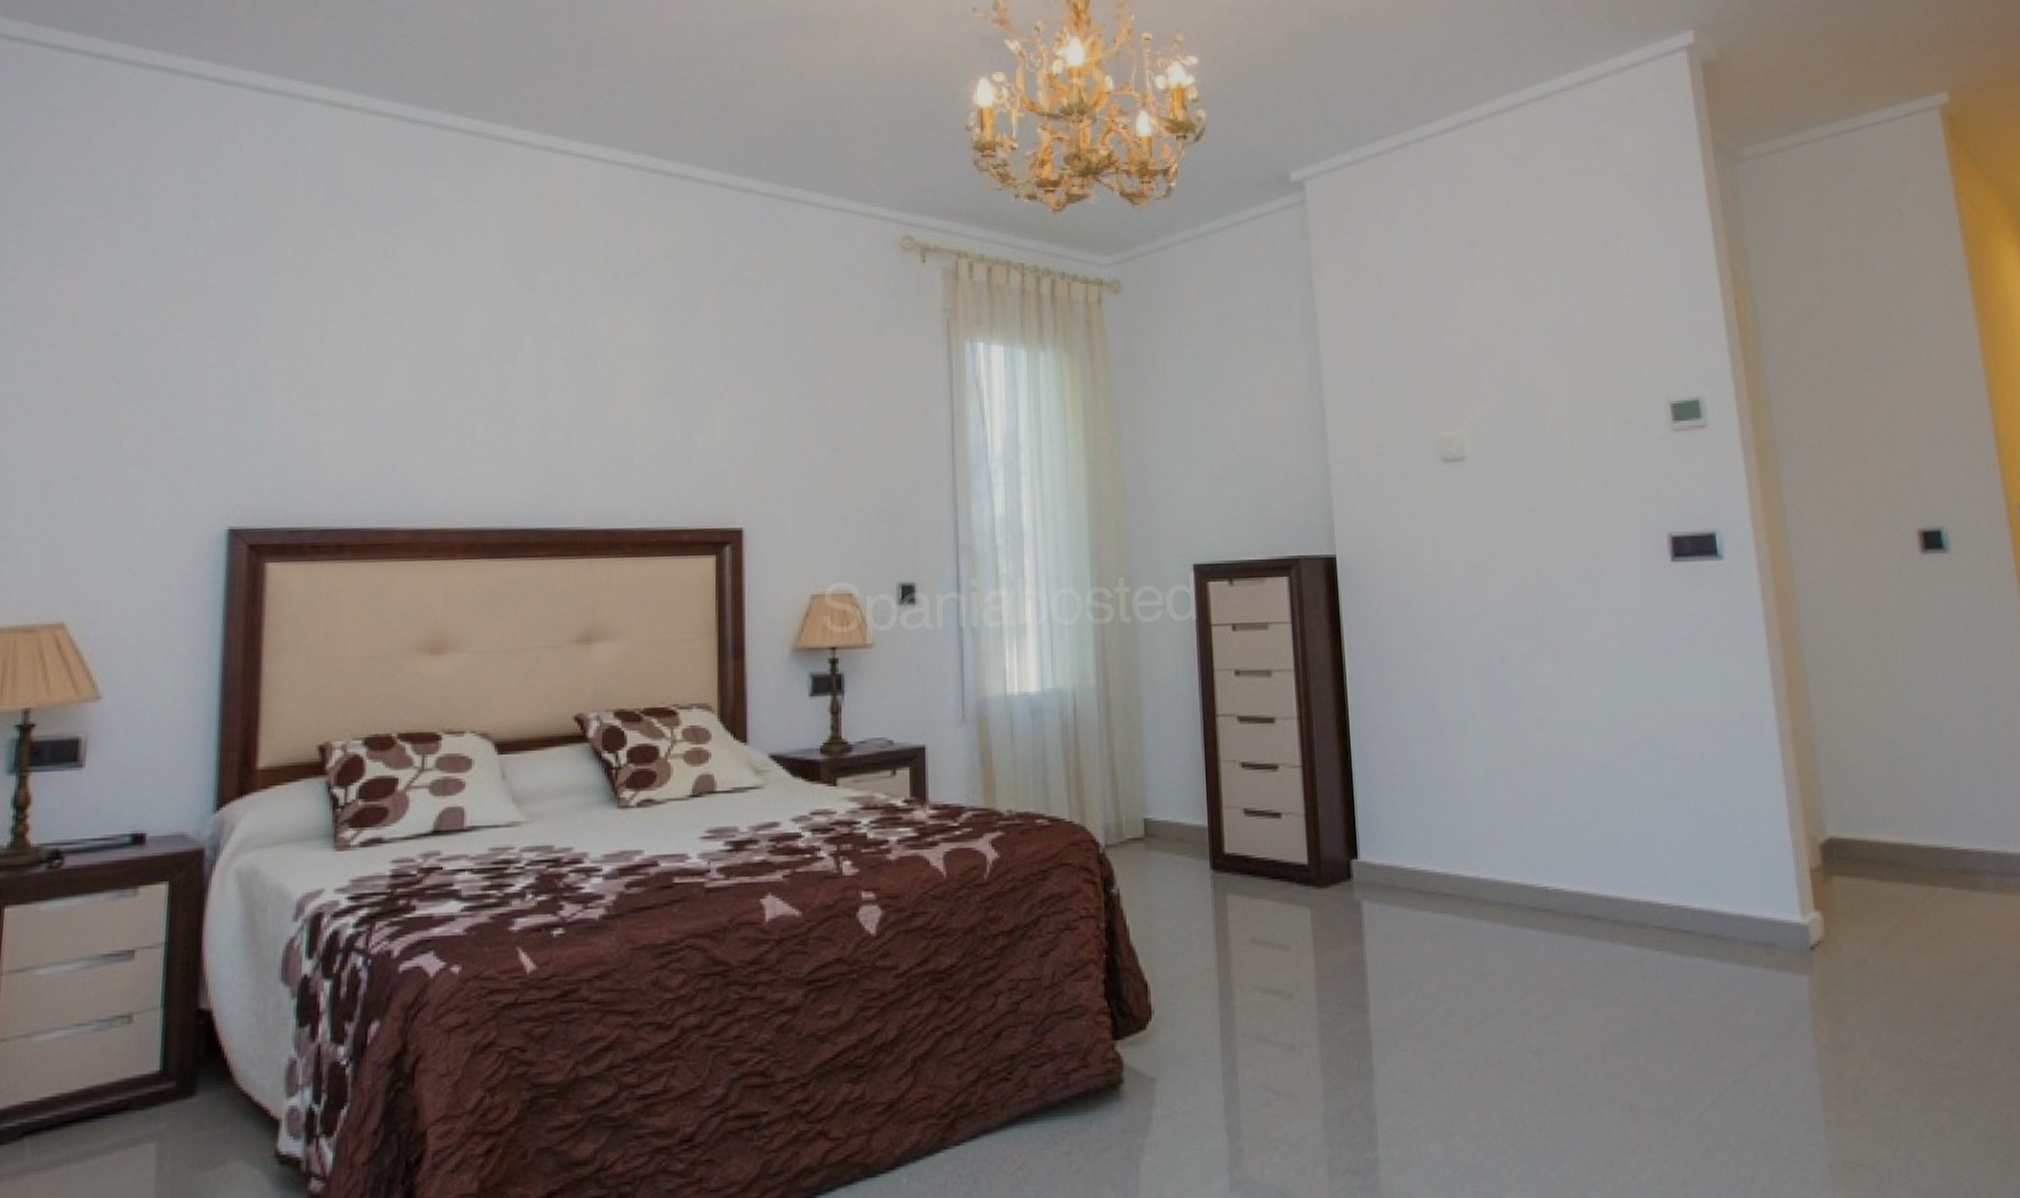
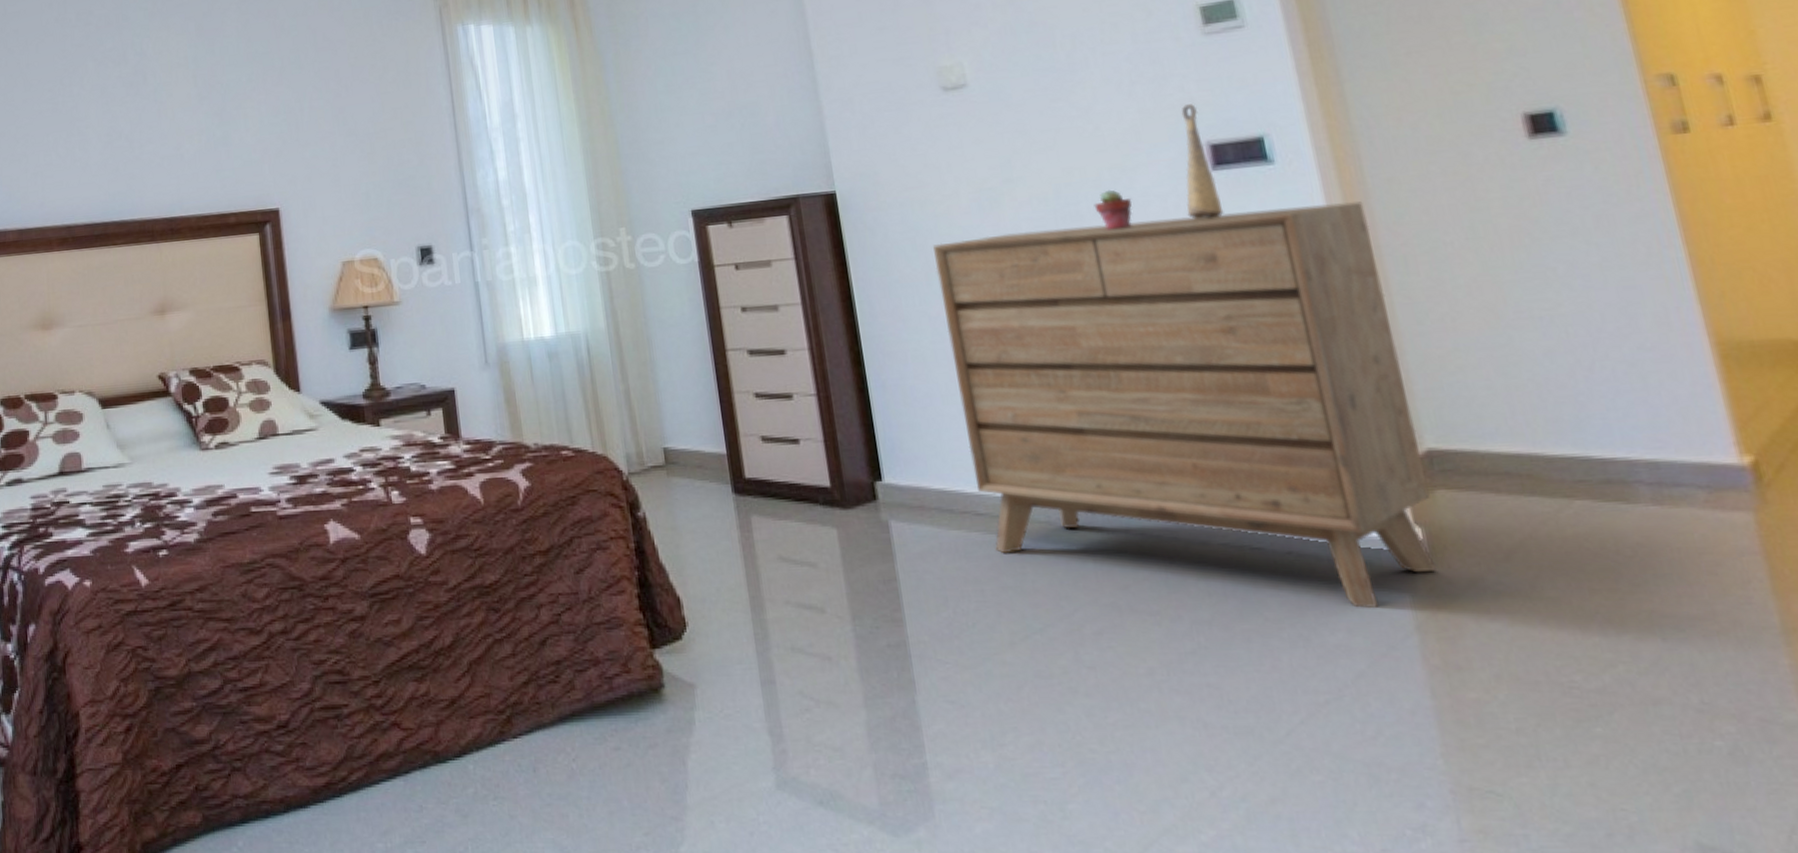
dresser: none [1423,601,1831,991] -> present [933,201,1438,609]
potted succulent: none [1569,573,1602,613] -> present [1094,189,1133,230]
decorative vase: none [1648,496,1679,608] -> present [1181,104,1224,219]

